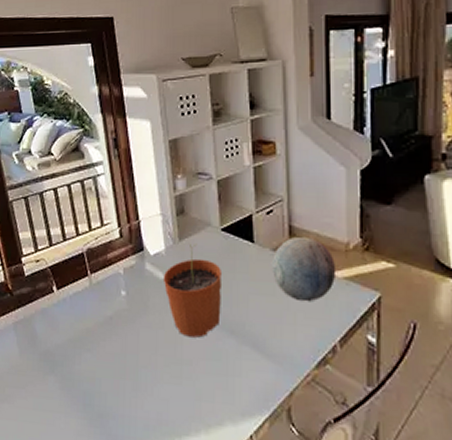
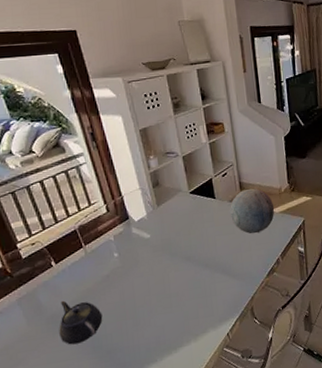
teapot: none [50,336,99,395] -> present [59,300,103,345]
plant pot: present [163,243,221,338] -> none [147,206,197,277]

